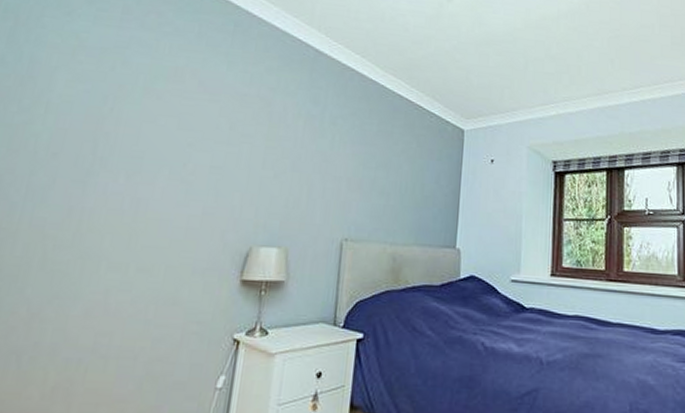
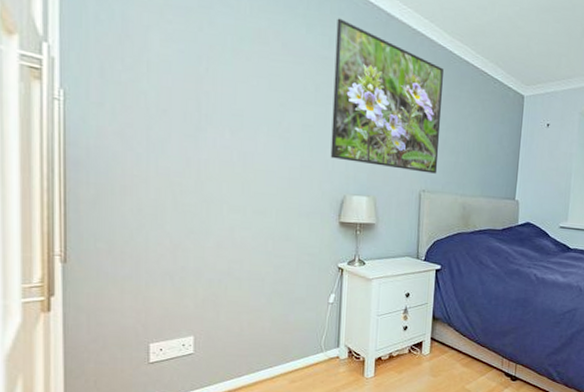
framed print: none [238,55,374,219] -> present [330,18,443,174]

